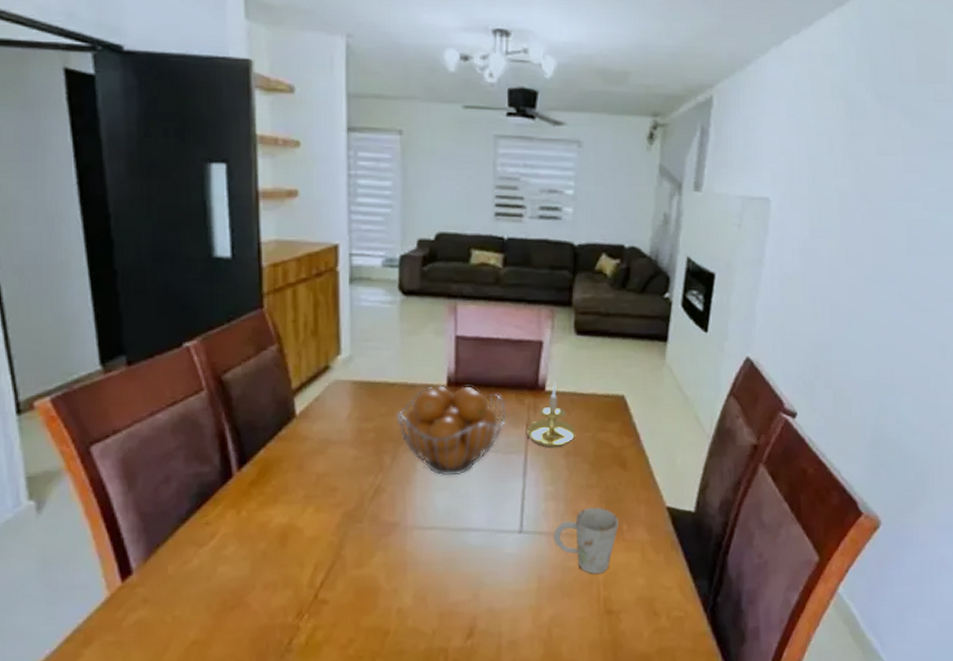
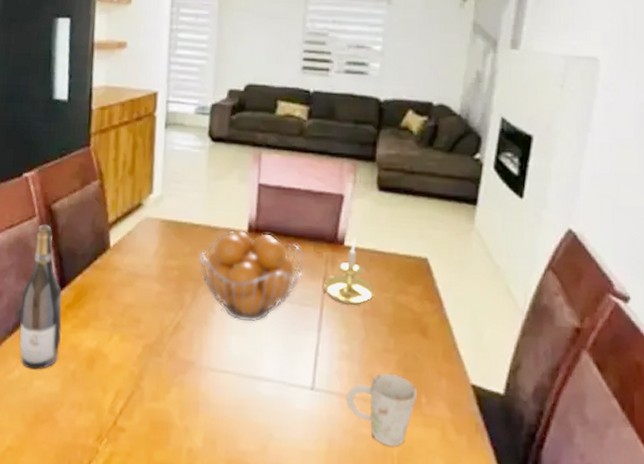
wine bottle: none [195,398,246,556] -> present [19,224,62,370]

